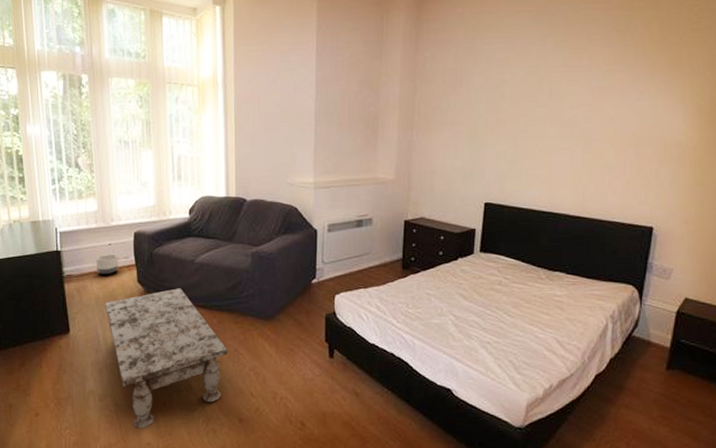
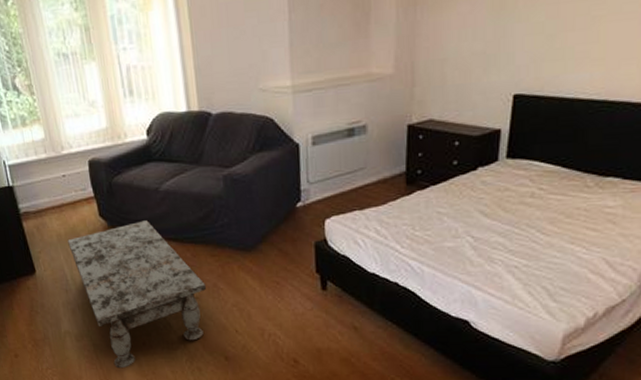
planter: present [96,254,118,275] -> none [51,187,76,210]

